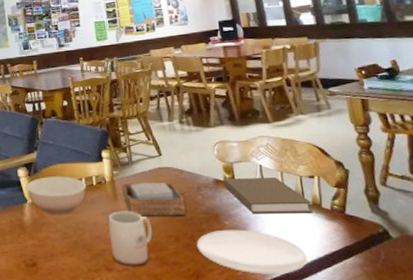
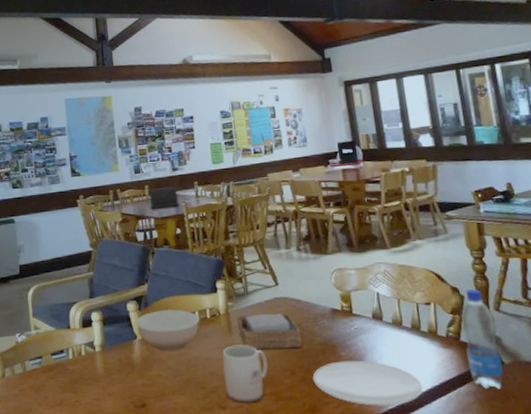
laptop: none [36,62,66,84] -> present [148,187,179,210]
book: present [223,178,314,214] -> none [340,305,430,344]
bottle: none [346,164,392,263] -> present [461,289,504,389]

